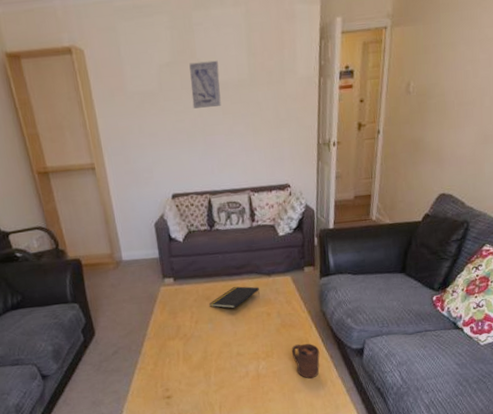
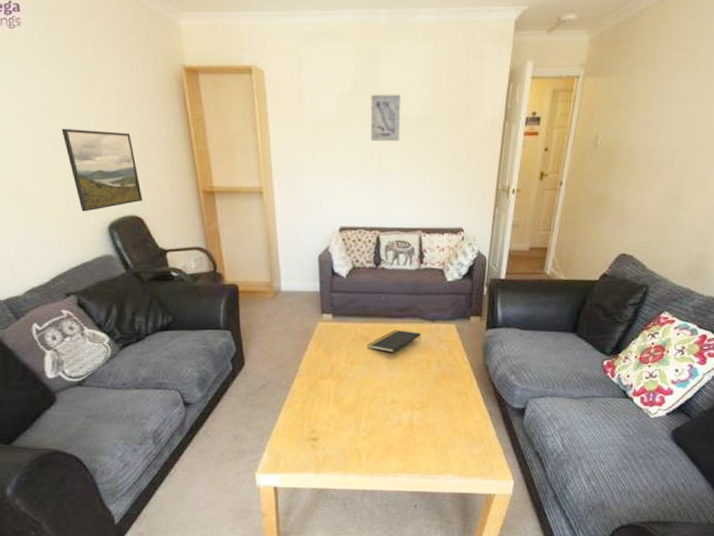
cup: present [291,343,320,379] -> none [448,397,478,435]

